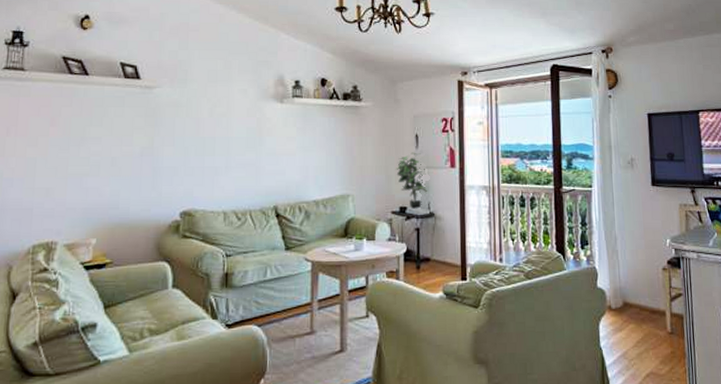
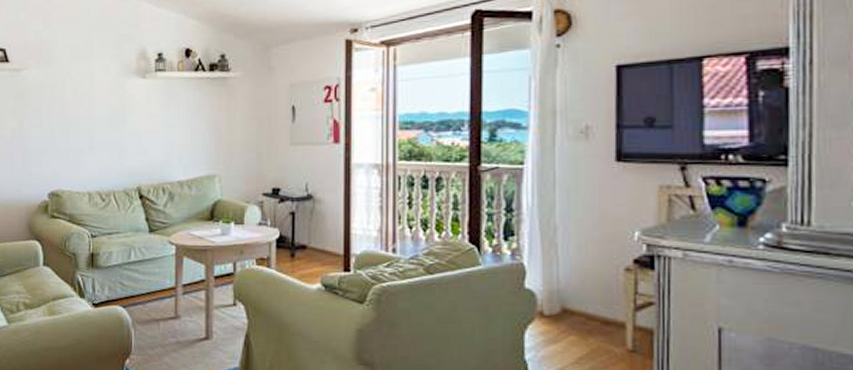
potted plant: present [396,152,428,209] -> none [268,126,306,191]

